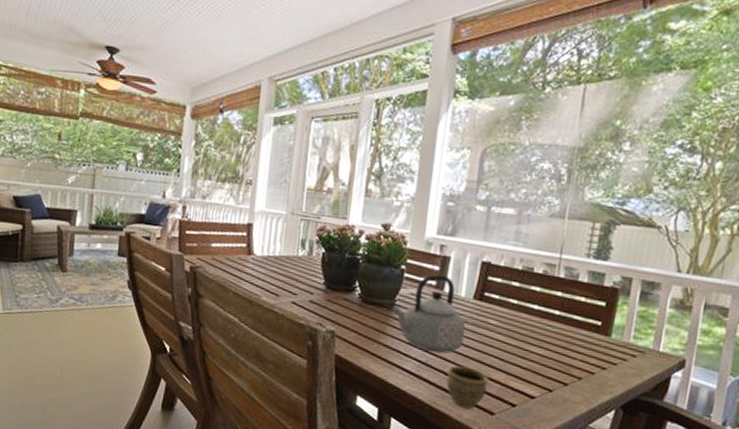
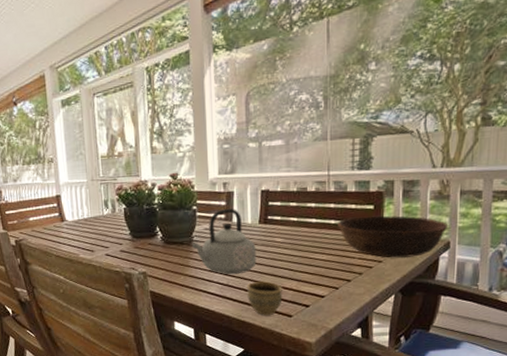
bowl: none [561,311,687,370] -> present [337,215,449,258]

